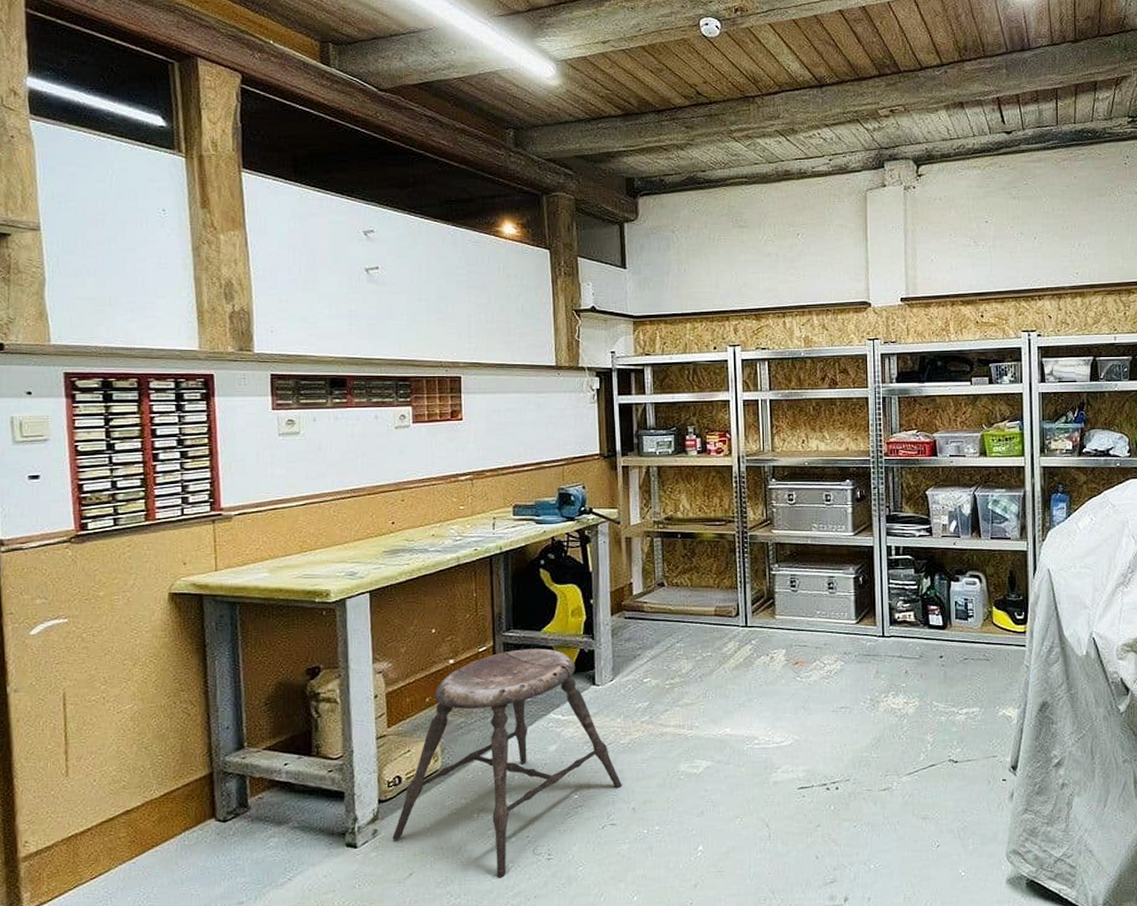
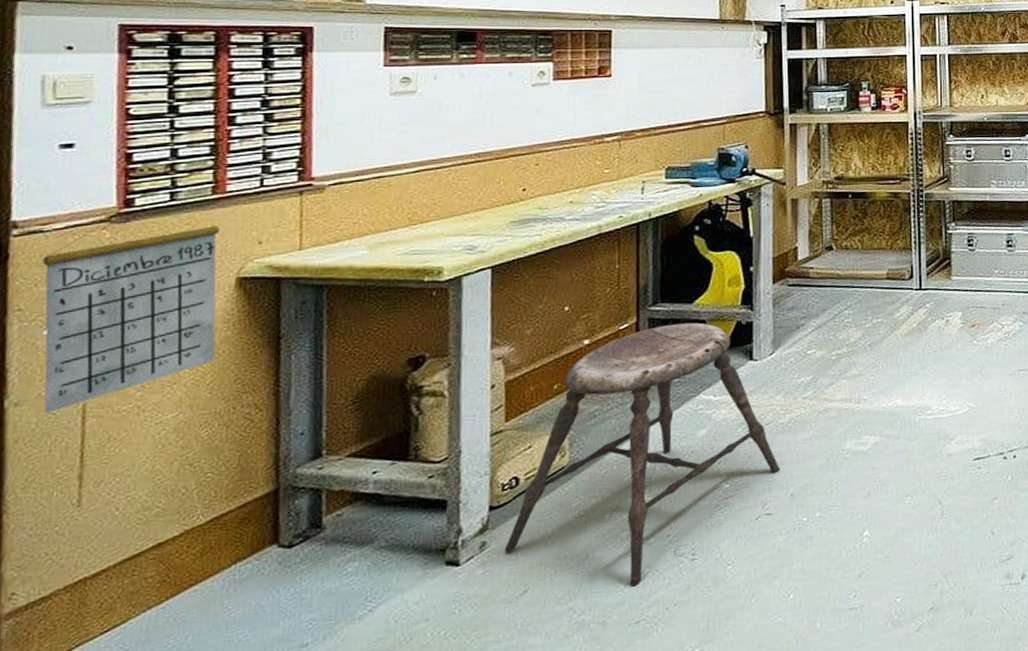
calendar: none [25,529,158,699] -> present [43,206,221,413]

